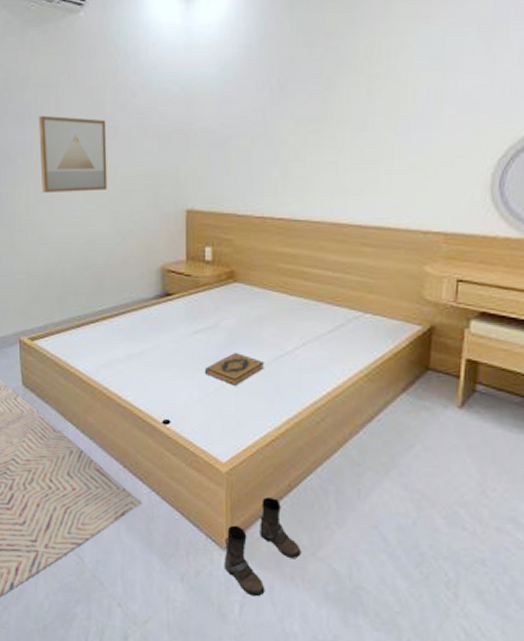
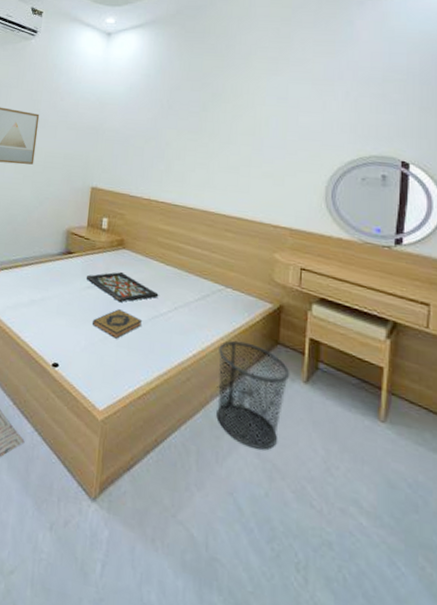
decorative tray: none [191,310,283,345] -> present [86,272,159,303]
boots: present [224,497,301,597] -> none [91,450,163,557]
waste bin: none [357,371,443,481] -> present [216,340,290,450]

